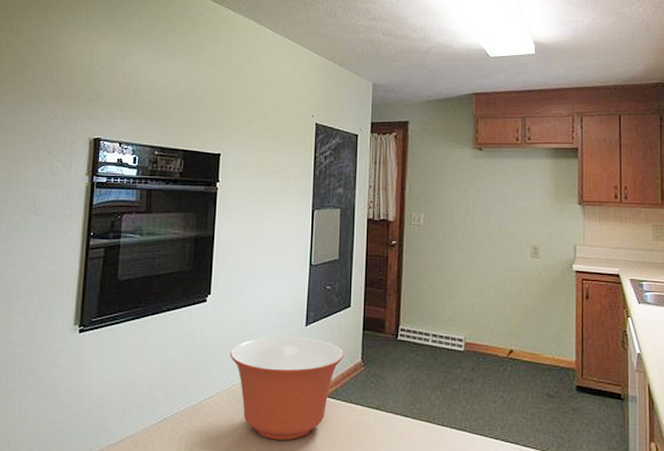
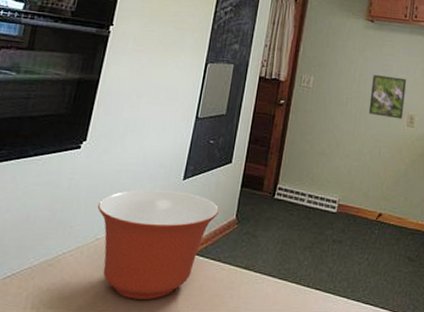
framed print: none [487,206,526,251] -> present [368,75,406,119]

